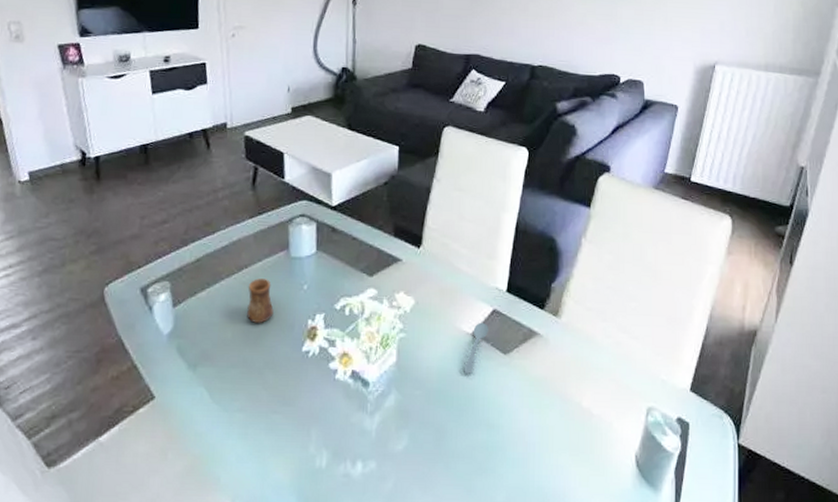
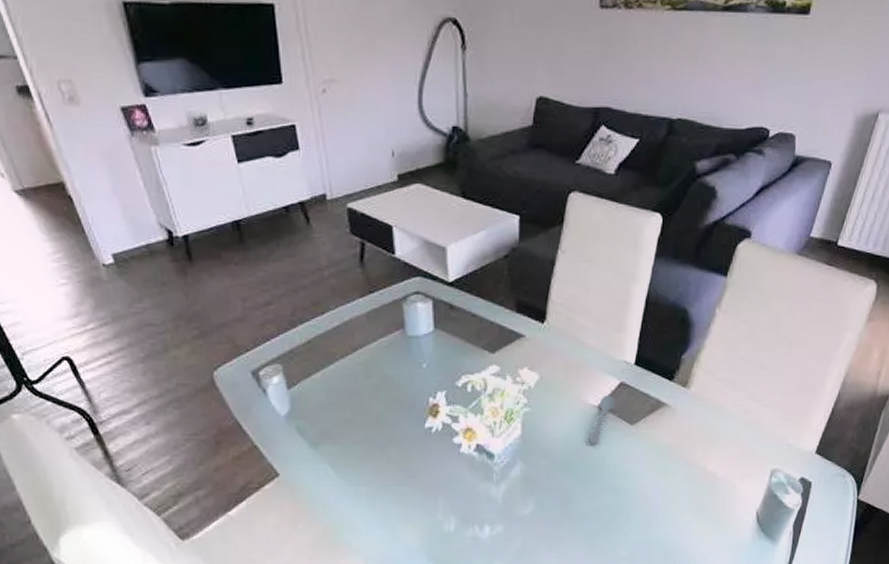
cup: present [247,278,274,323] -> none [364,358,393,402]

